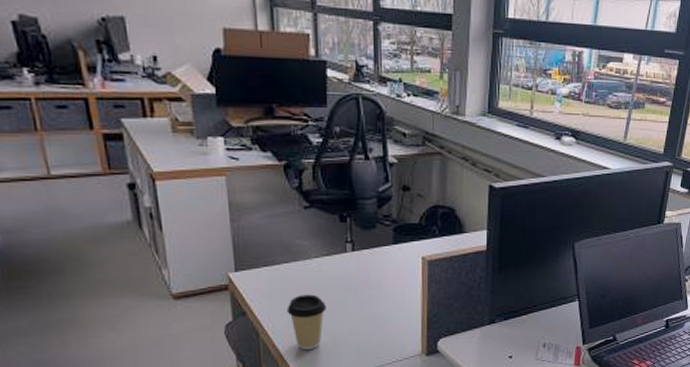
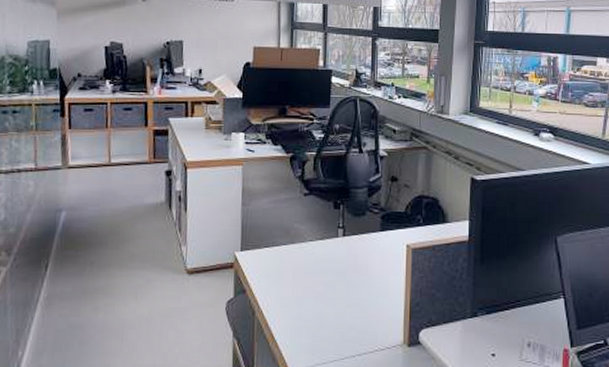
coffee cup: present [286,294,326,350] -> none [281,276,316,331]

